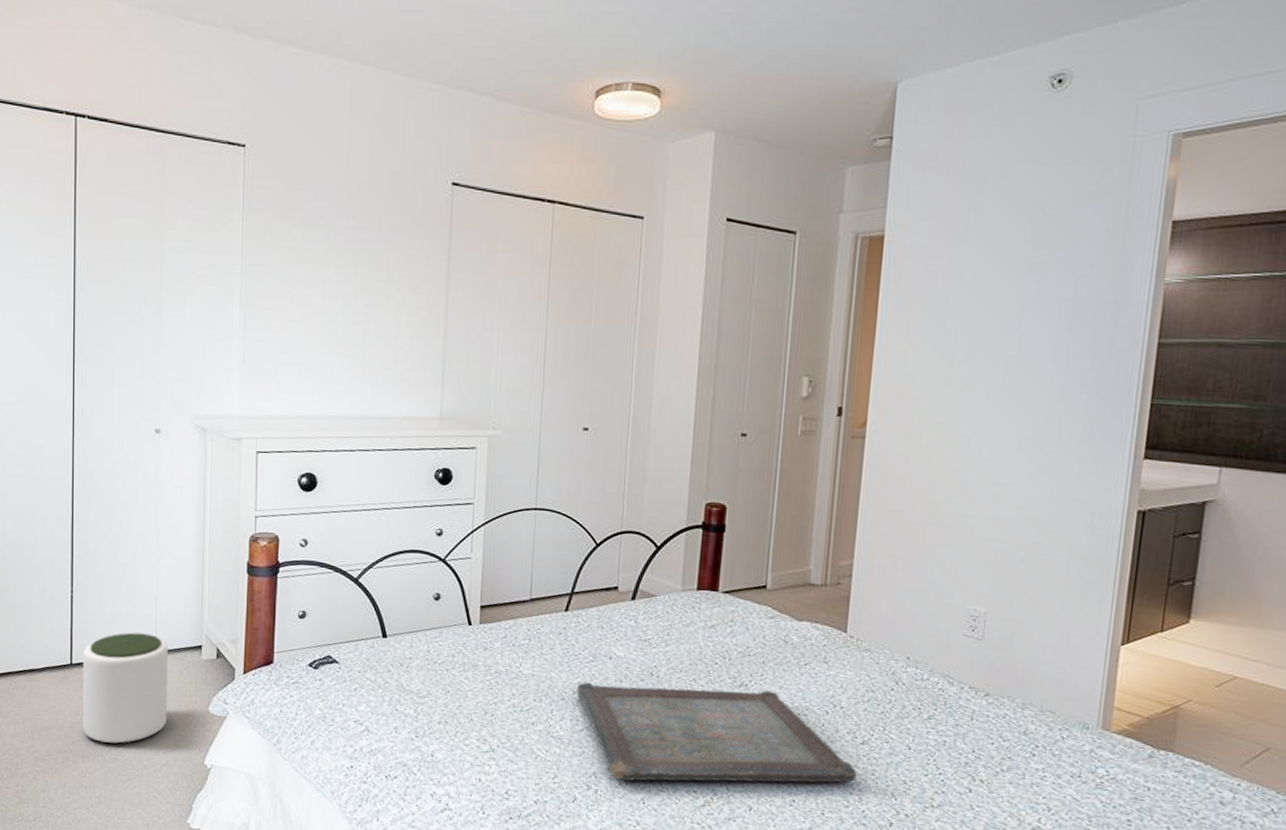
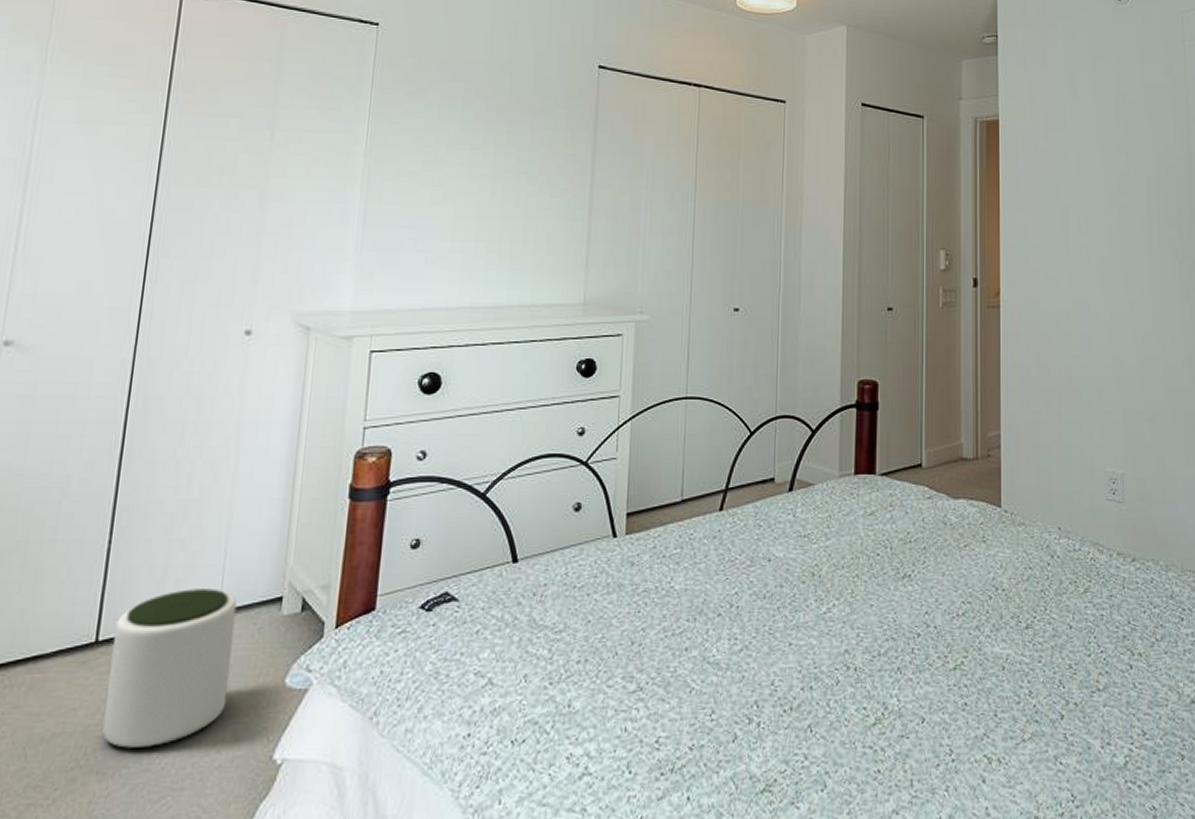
serving tray: present [576,682,857,783] -> none [733,580,1024,707]

